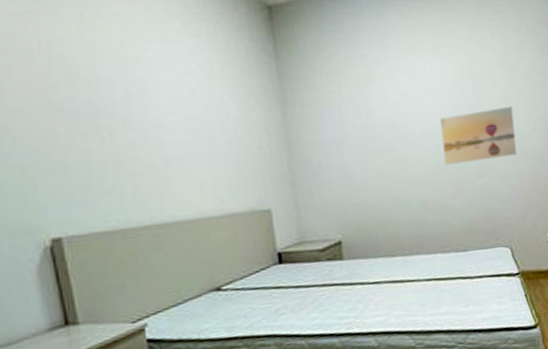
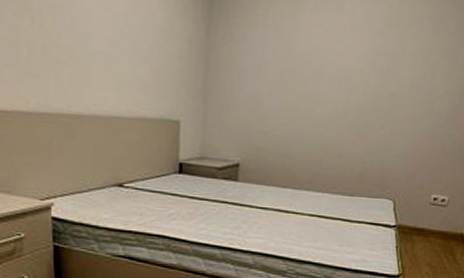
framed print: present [439,106,517,166] -> none [352,62,431,114]

